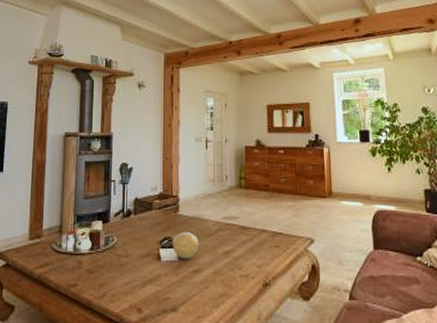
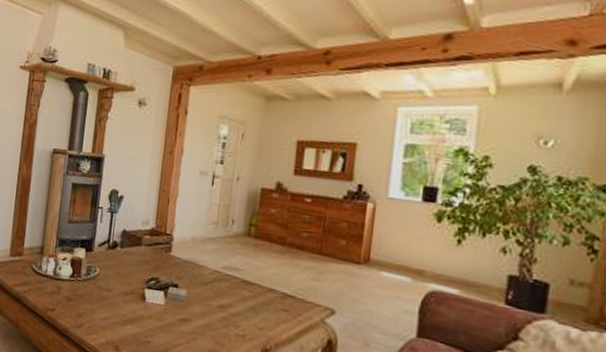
decorative ball: present [172,231,199,259] -> none [159,274,191,306]

